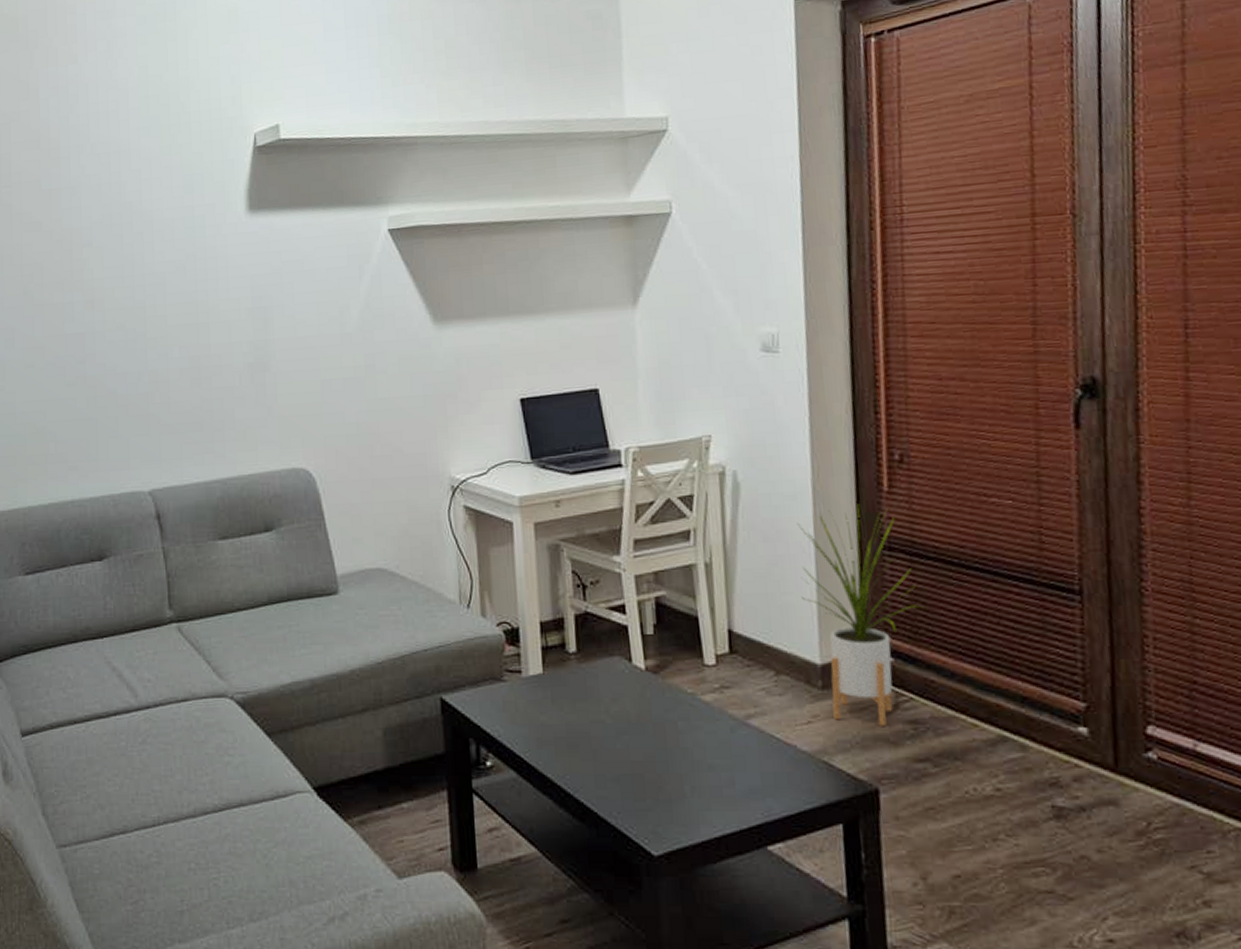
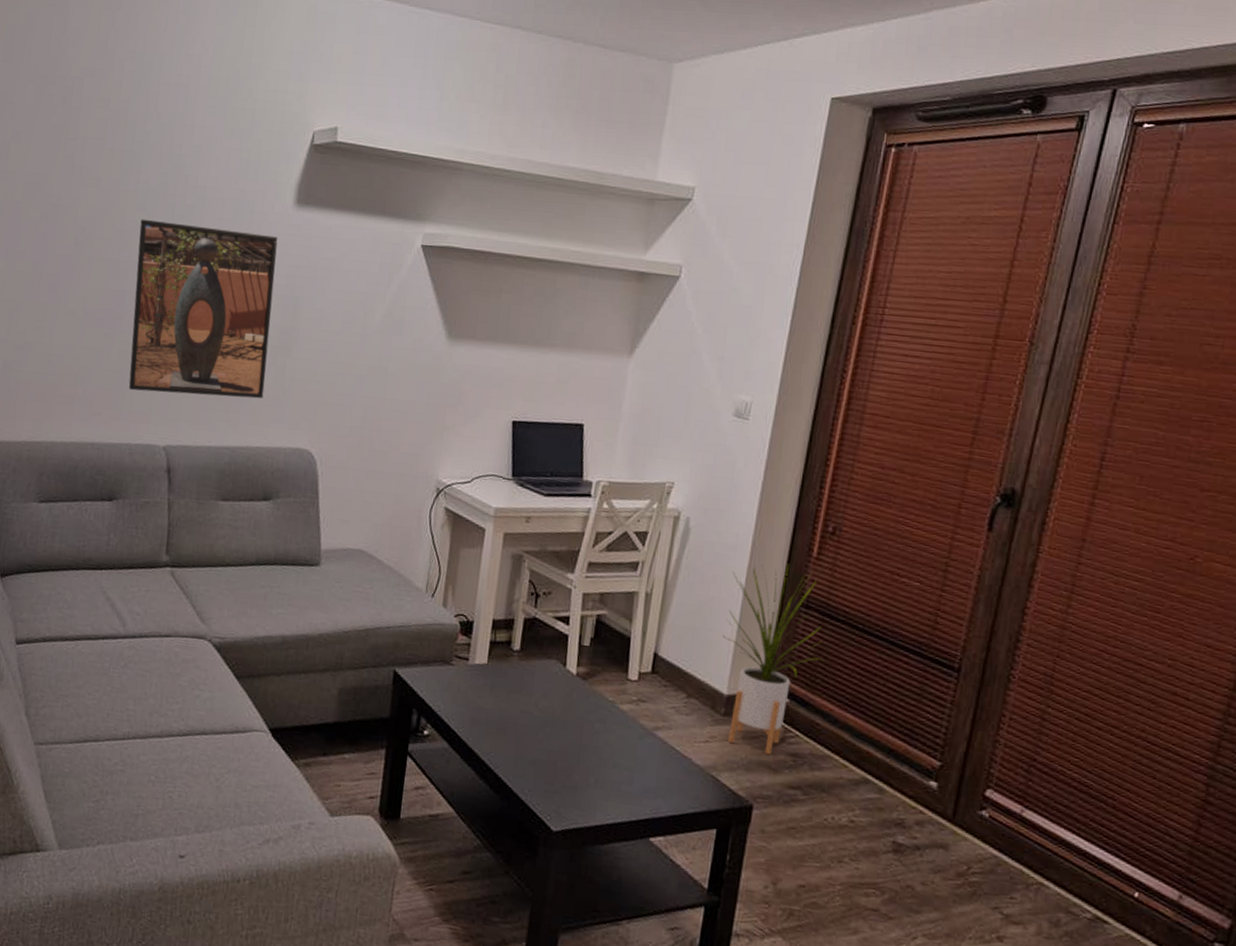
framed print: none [89,248,247,436] -> present [128,219,278,399]

